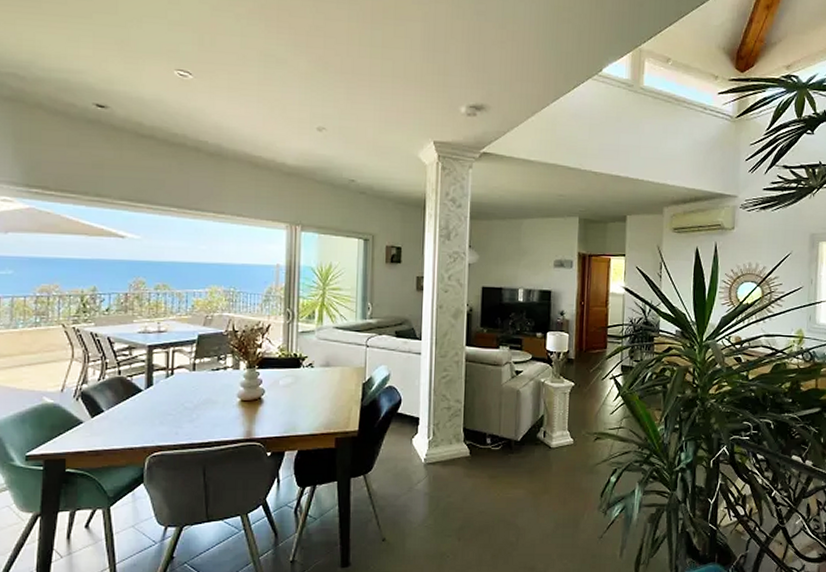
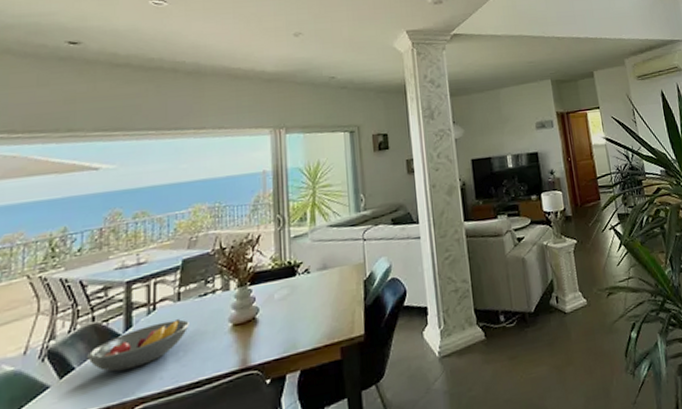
fruit bowl: none [113,386,202,421] -> present [86,319,189,372]

